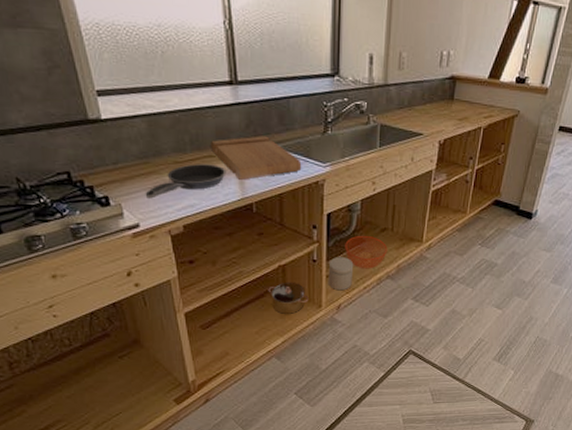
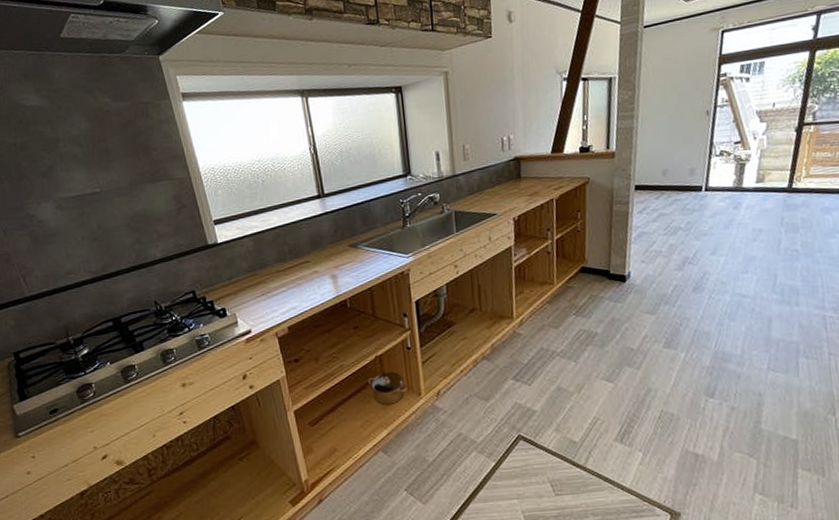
frying pan: present [145,164,227,199] -> none [254,268,321,306]
cutting board: present [211,136,302,180] -> none [306,237,387,279]
jar: present [328,257,354,291] -> none [423,342,448,377]
colander: present [345,235,388,269] -> none [436,317,479,352]

